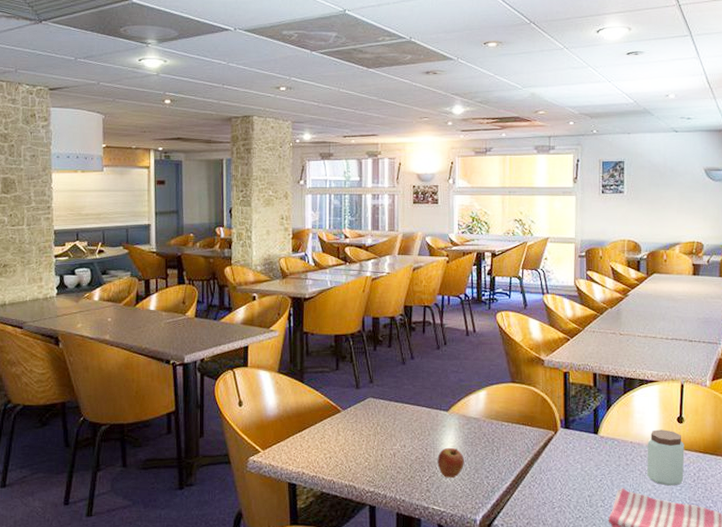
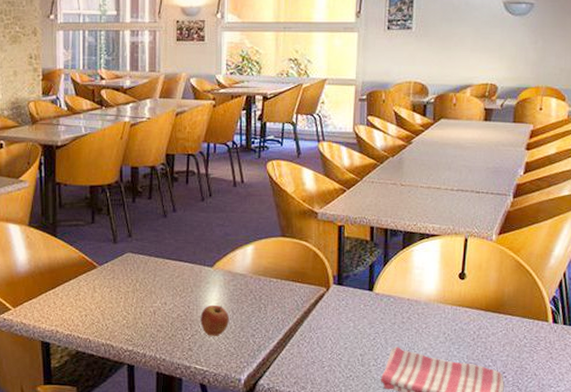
peanut butter: present [647,429,685,486] -> none [424,286,465,345]

